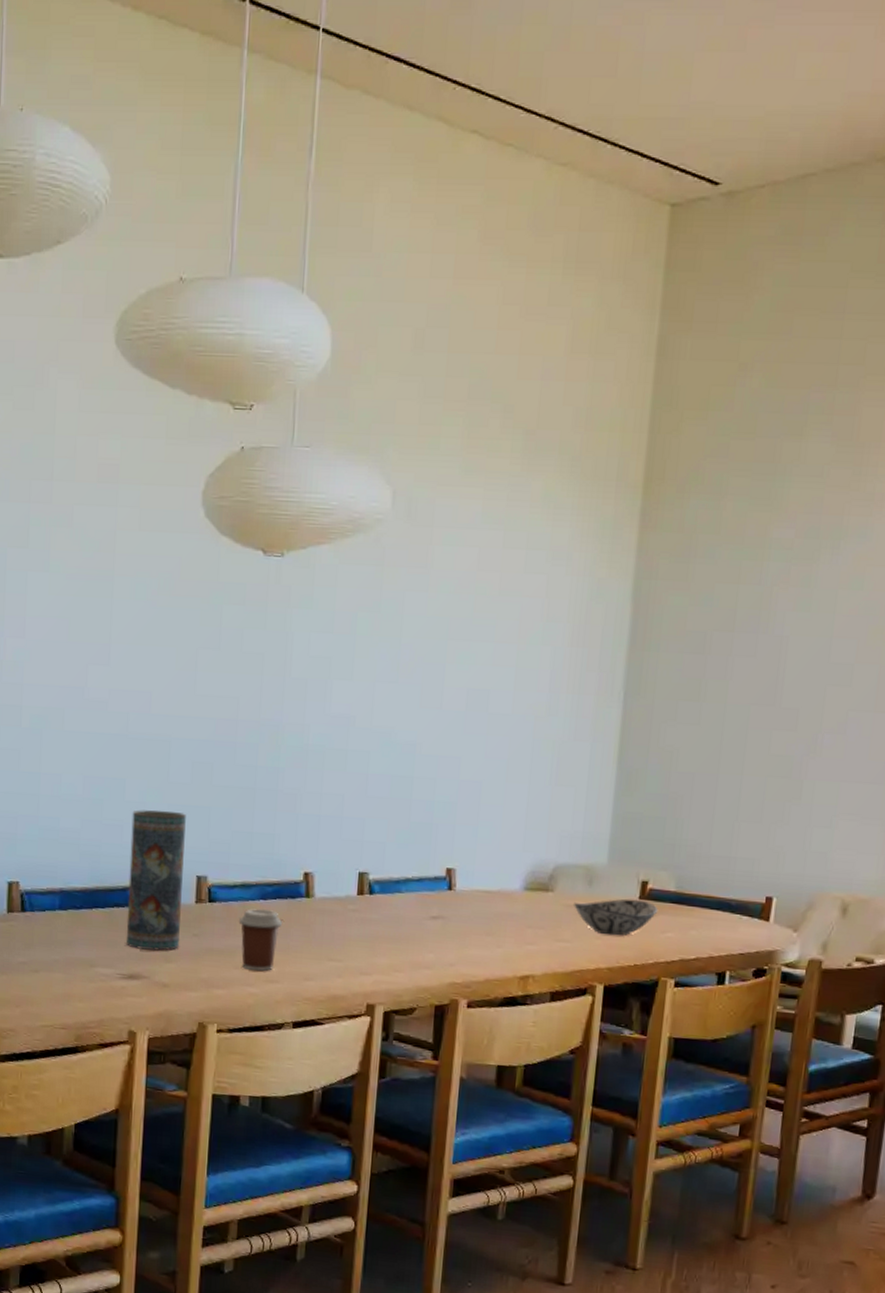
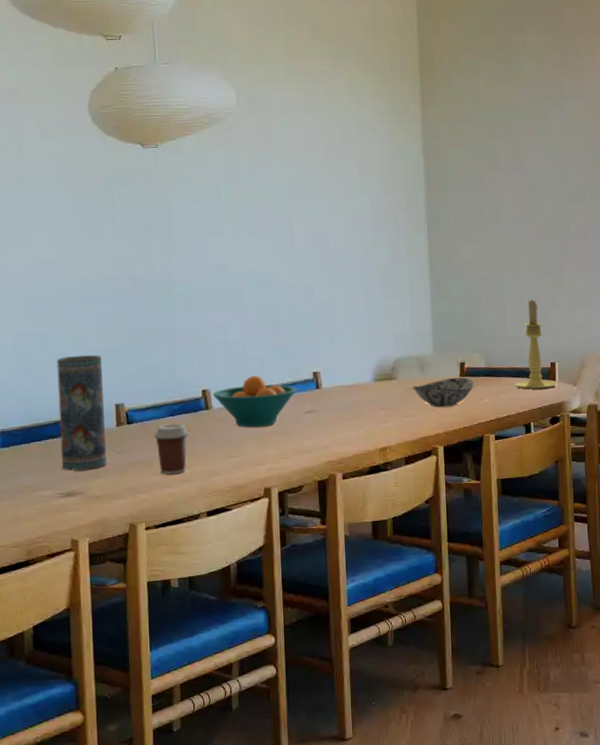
fruit bowl: none [316,863,424,929] -> present [212,376,297,428]
candle holder: none [711,809,772,931] -> present [514,299,558,390]

